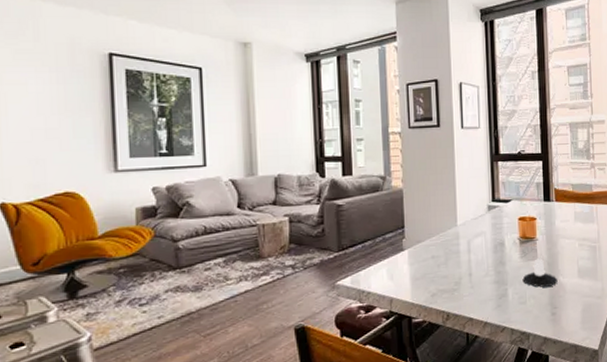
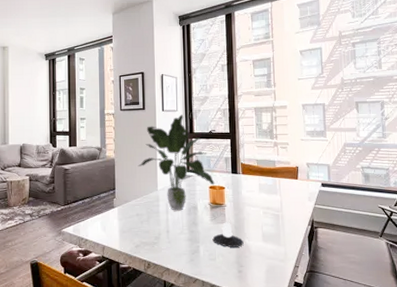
potted plant: none [432,132,525,249] -> present [137,115,215,211]

